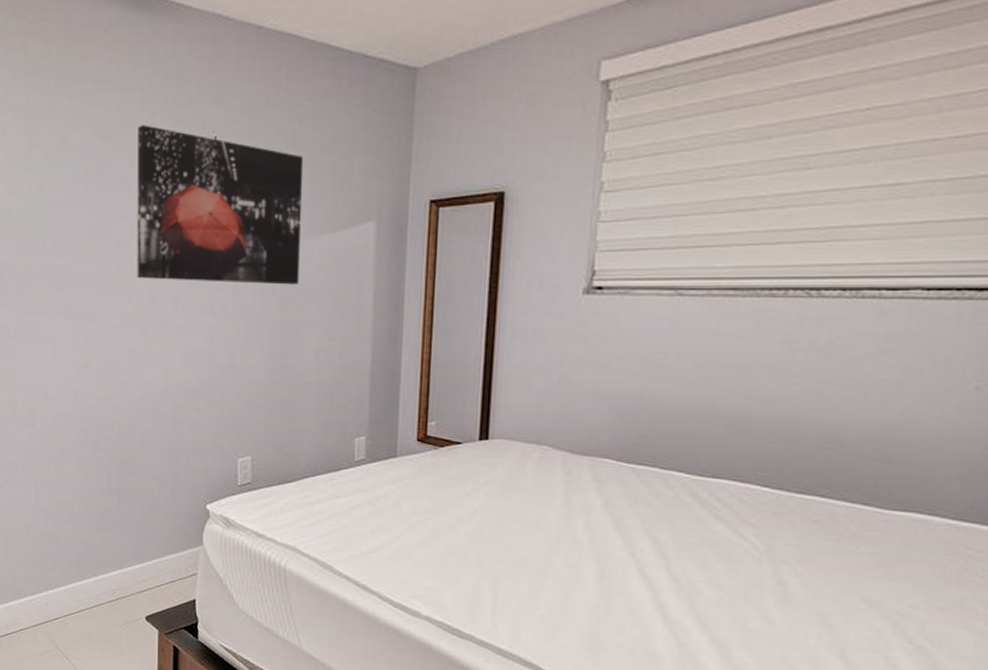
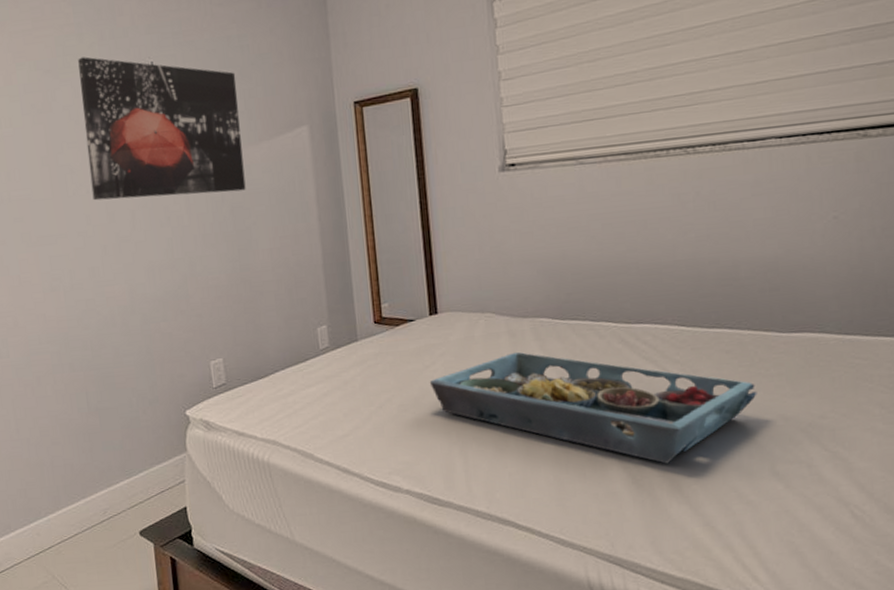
serving tray: none [468,490,841,631] -> present [429,352,757,464]

